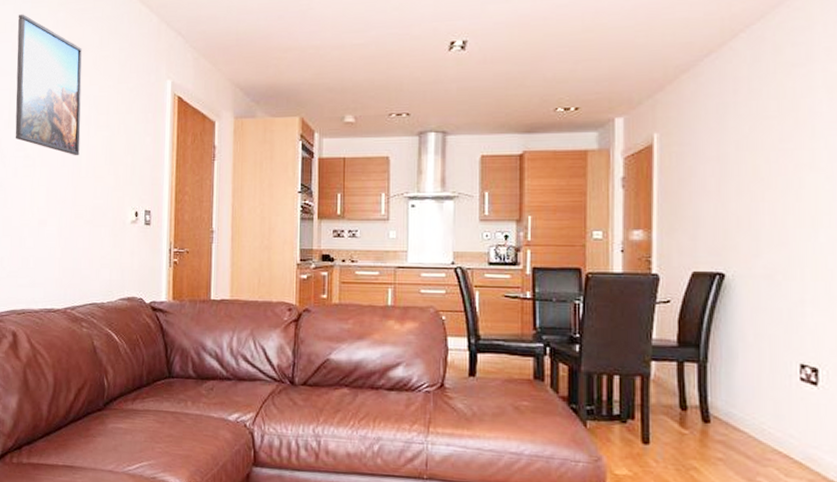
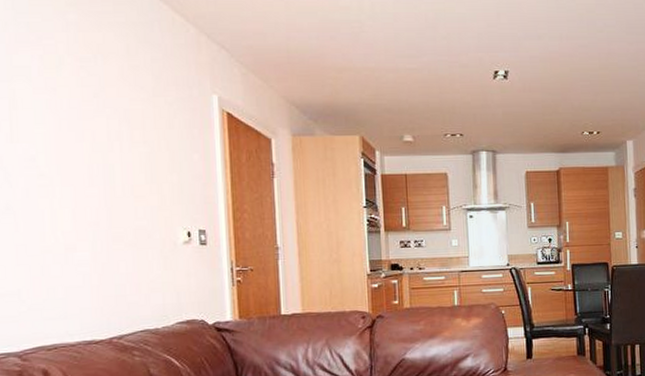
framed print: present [15,14,82,156] -> none [10,12,112,175]

